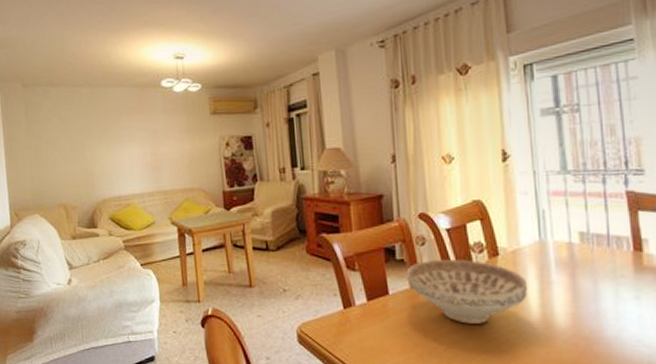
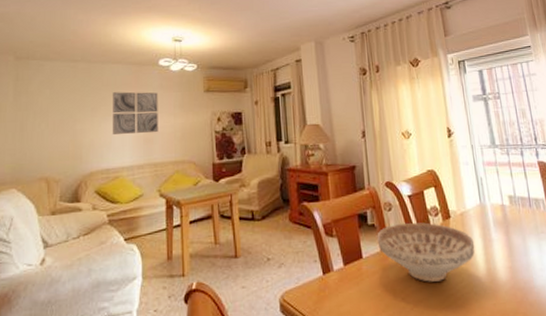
wall art: none [118,116,166,161] -> present [112,91,158,134]

